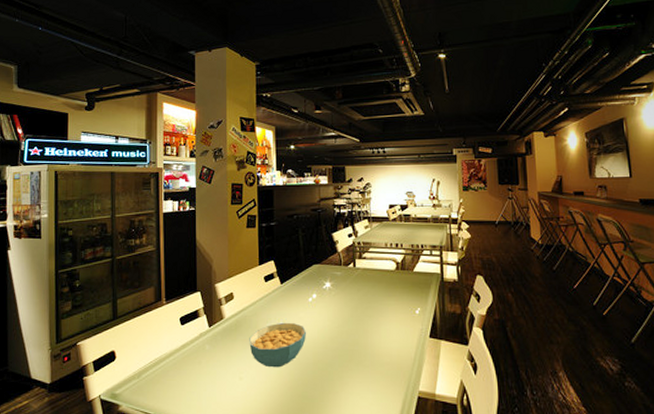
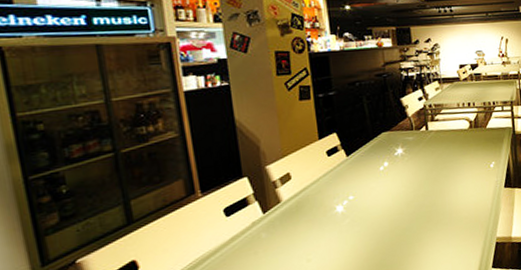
cereal bowl: present [249,322,306,368] -> none [314,194,380,244]

